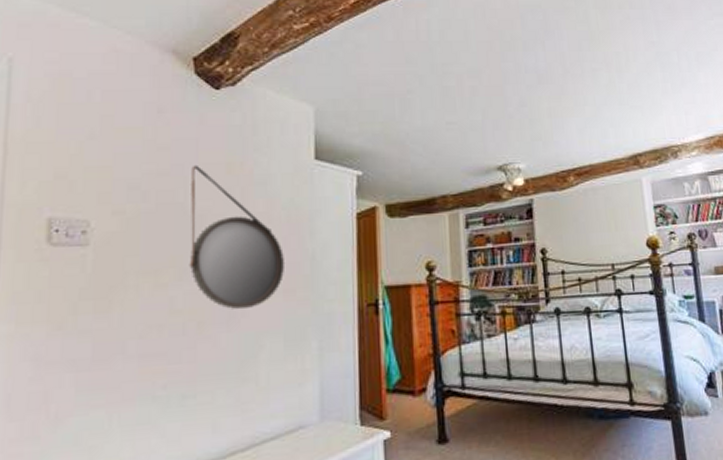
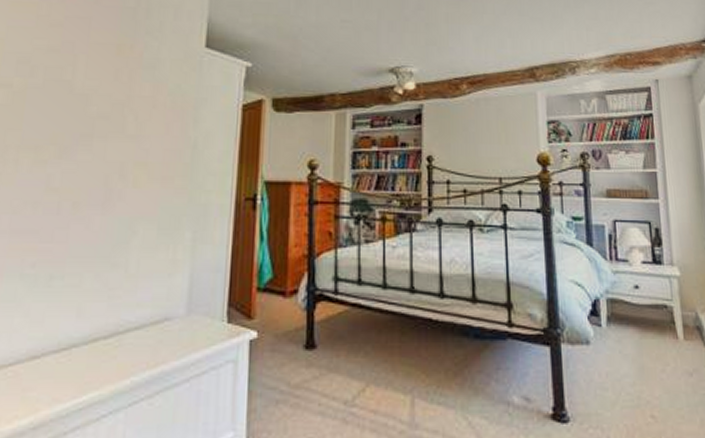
home mirror: present [189,164,286,309] -> none [69,43,167,192]

